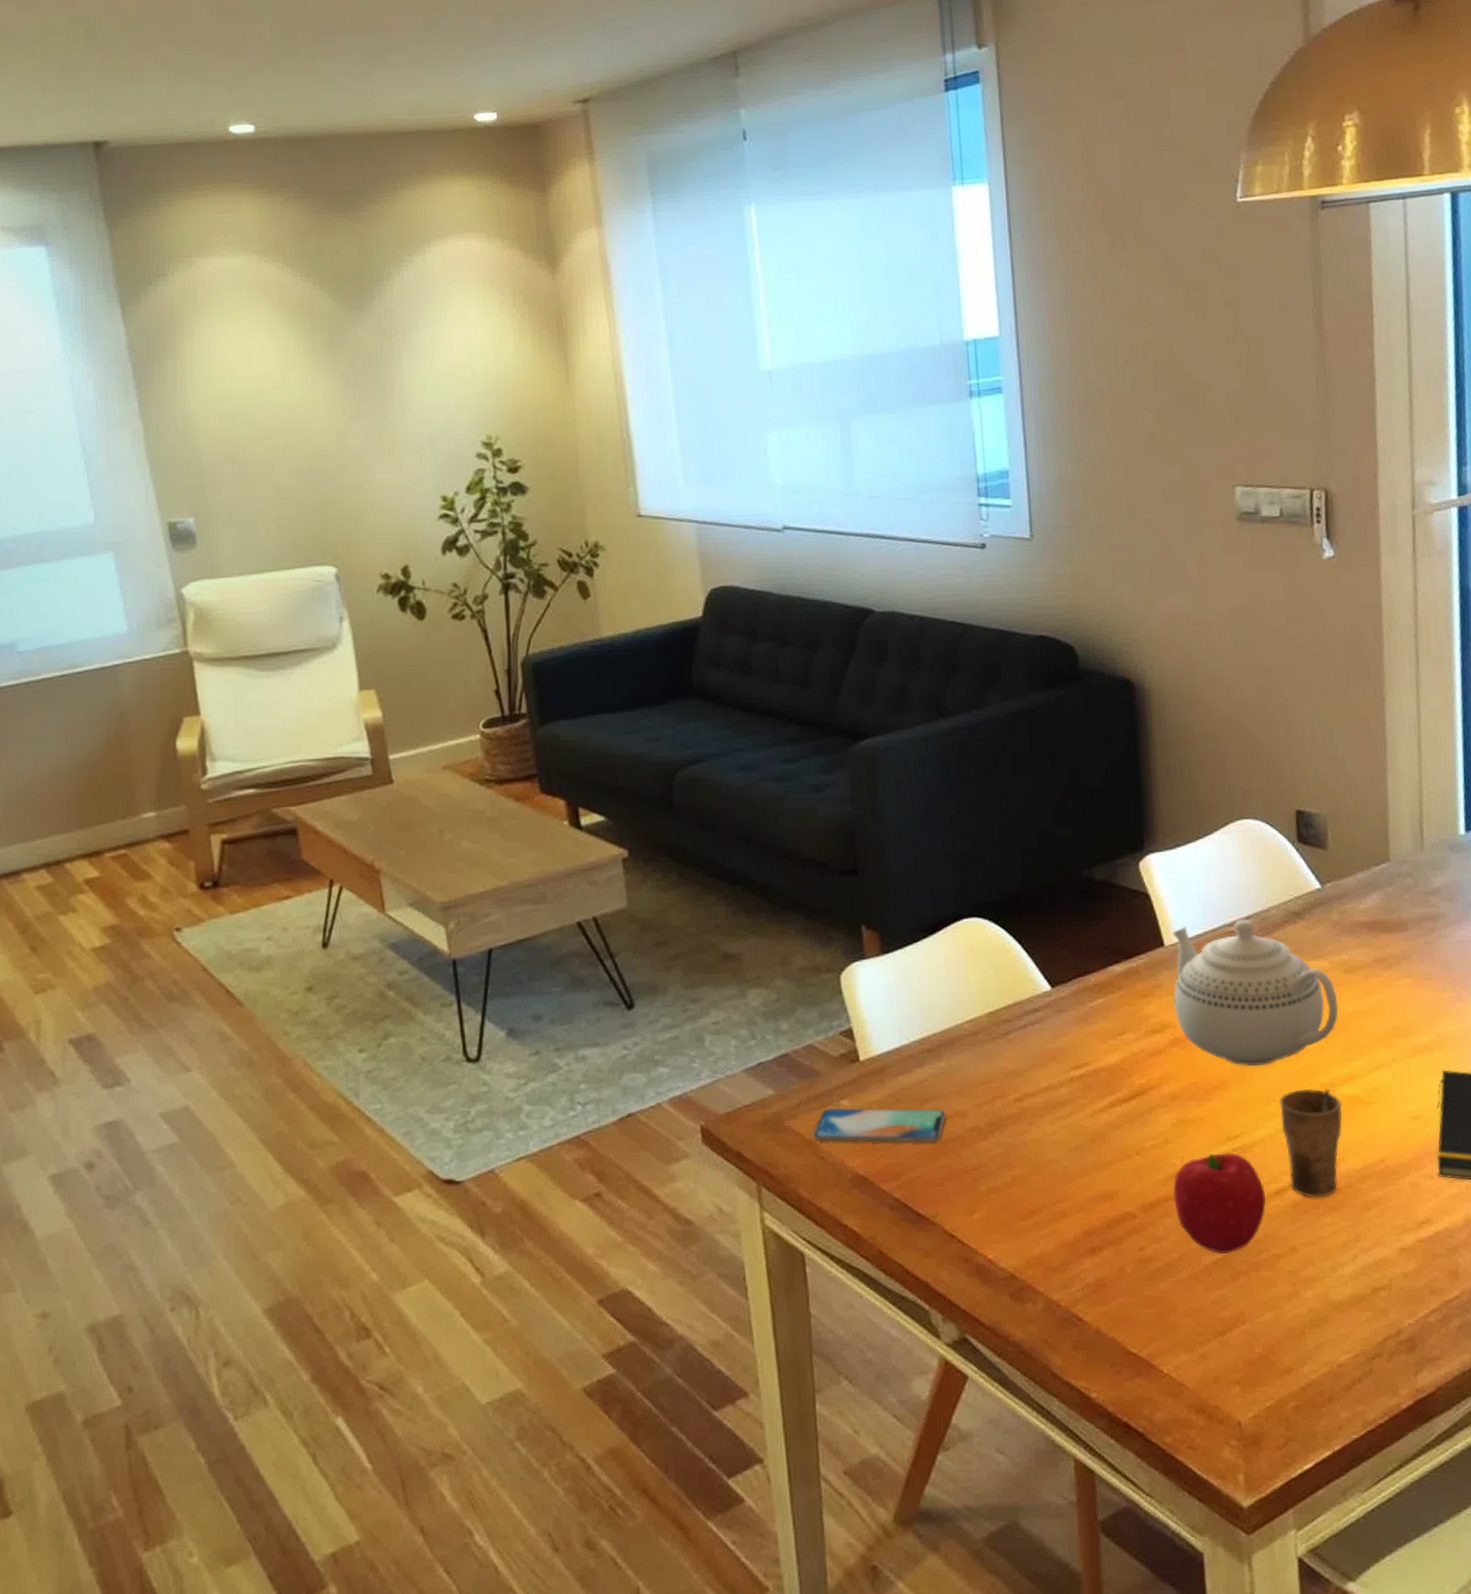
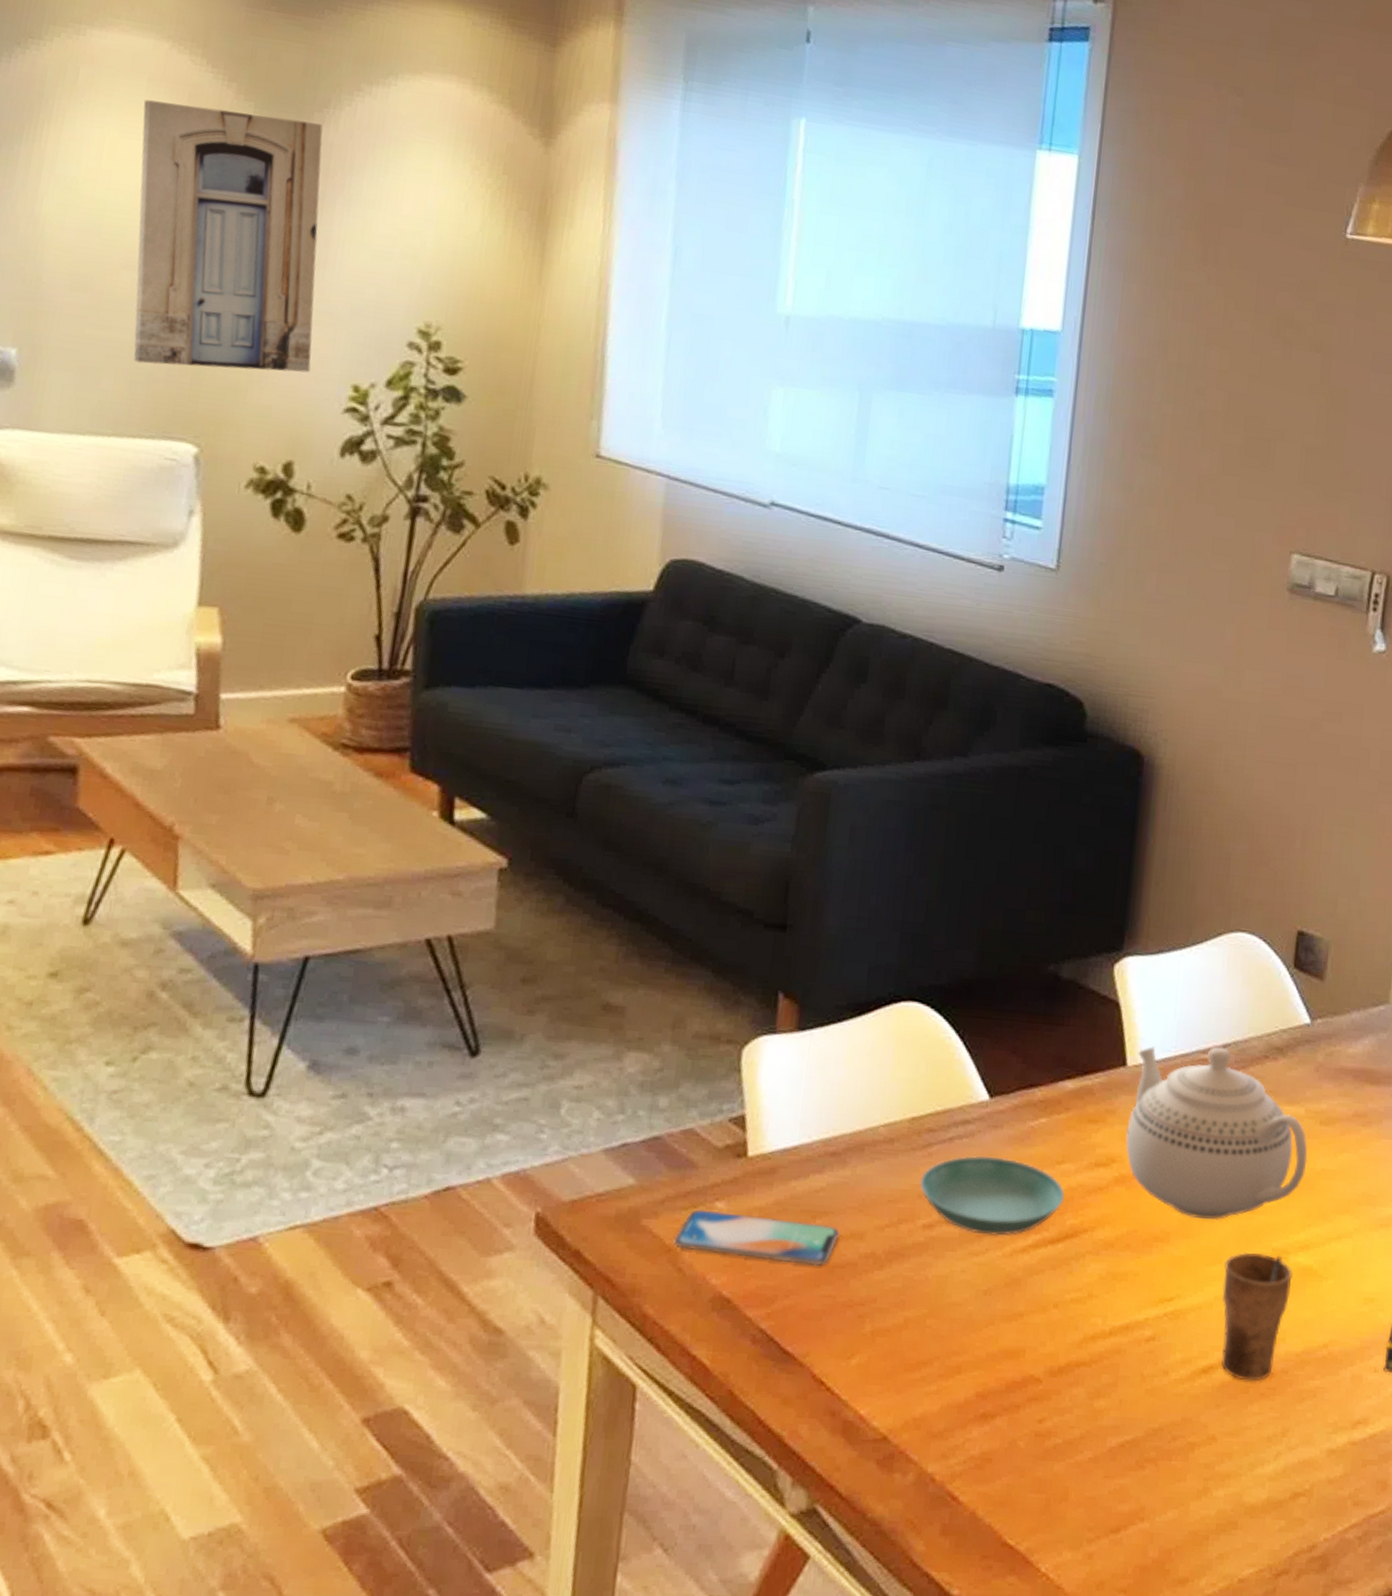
wall art: none [247,295,407,511] -> present [133,99,323,373]
saucer: none [1005,1036,1130,1101] -> present [919,1156,1065,1236]
fruit: present [1173,1152,1266,1254] -> none [1086,1316,1193,1437]

